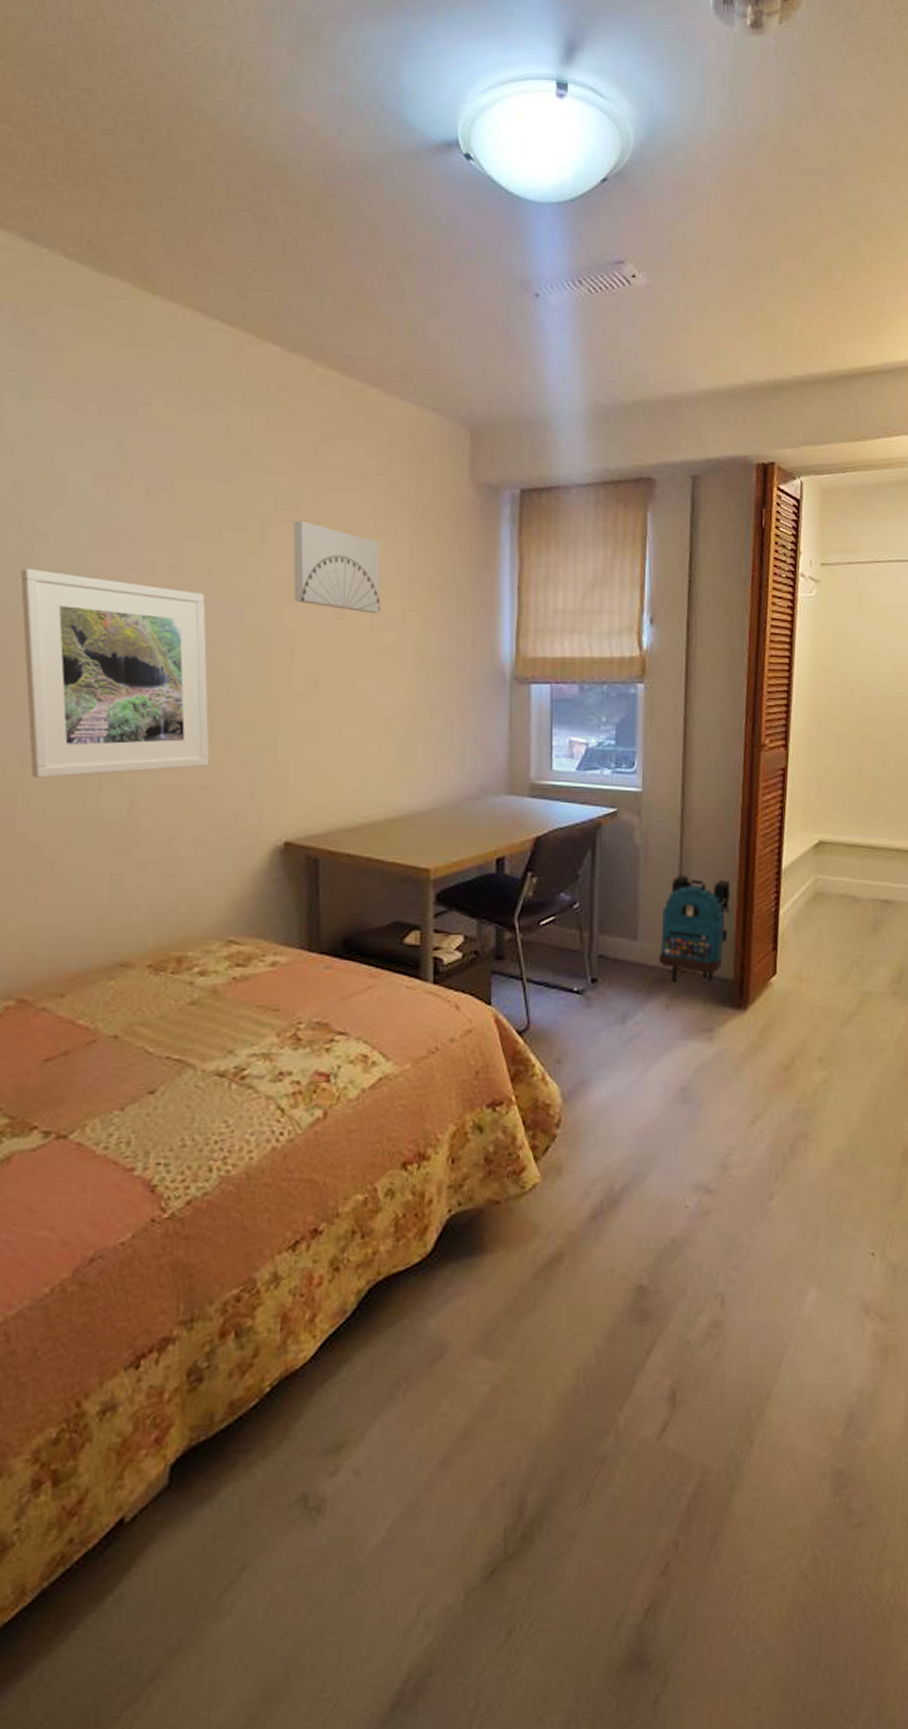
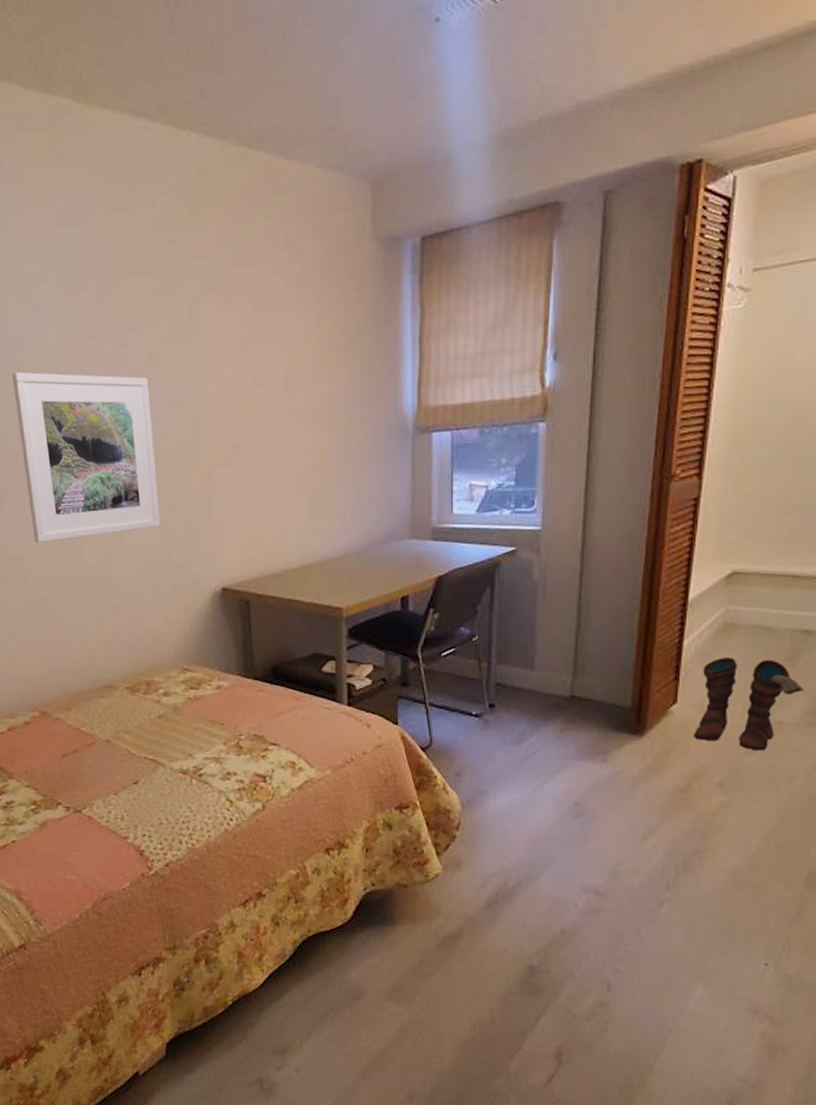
wall art: present [292,520,381,614] -> none [215,299,293,380]
backpack: present [658,875,731,982] -> none [554,609,632,709]
boots: none [794,926,887,1022] -> present [694,657,804,751]

